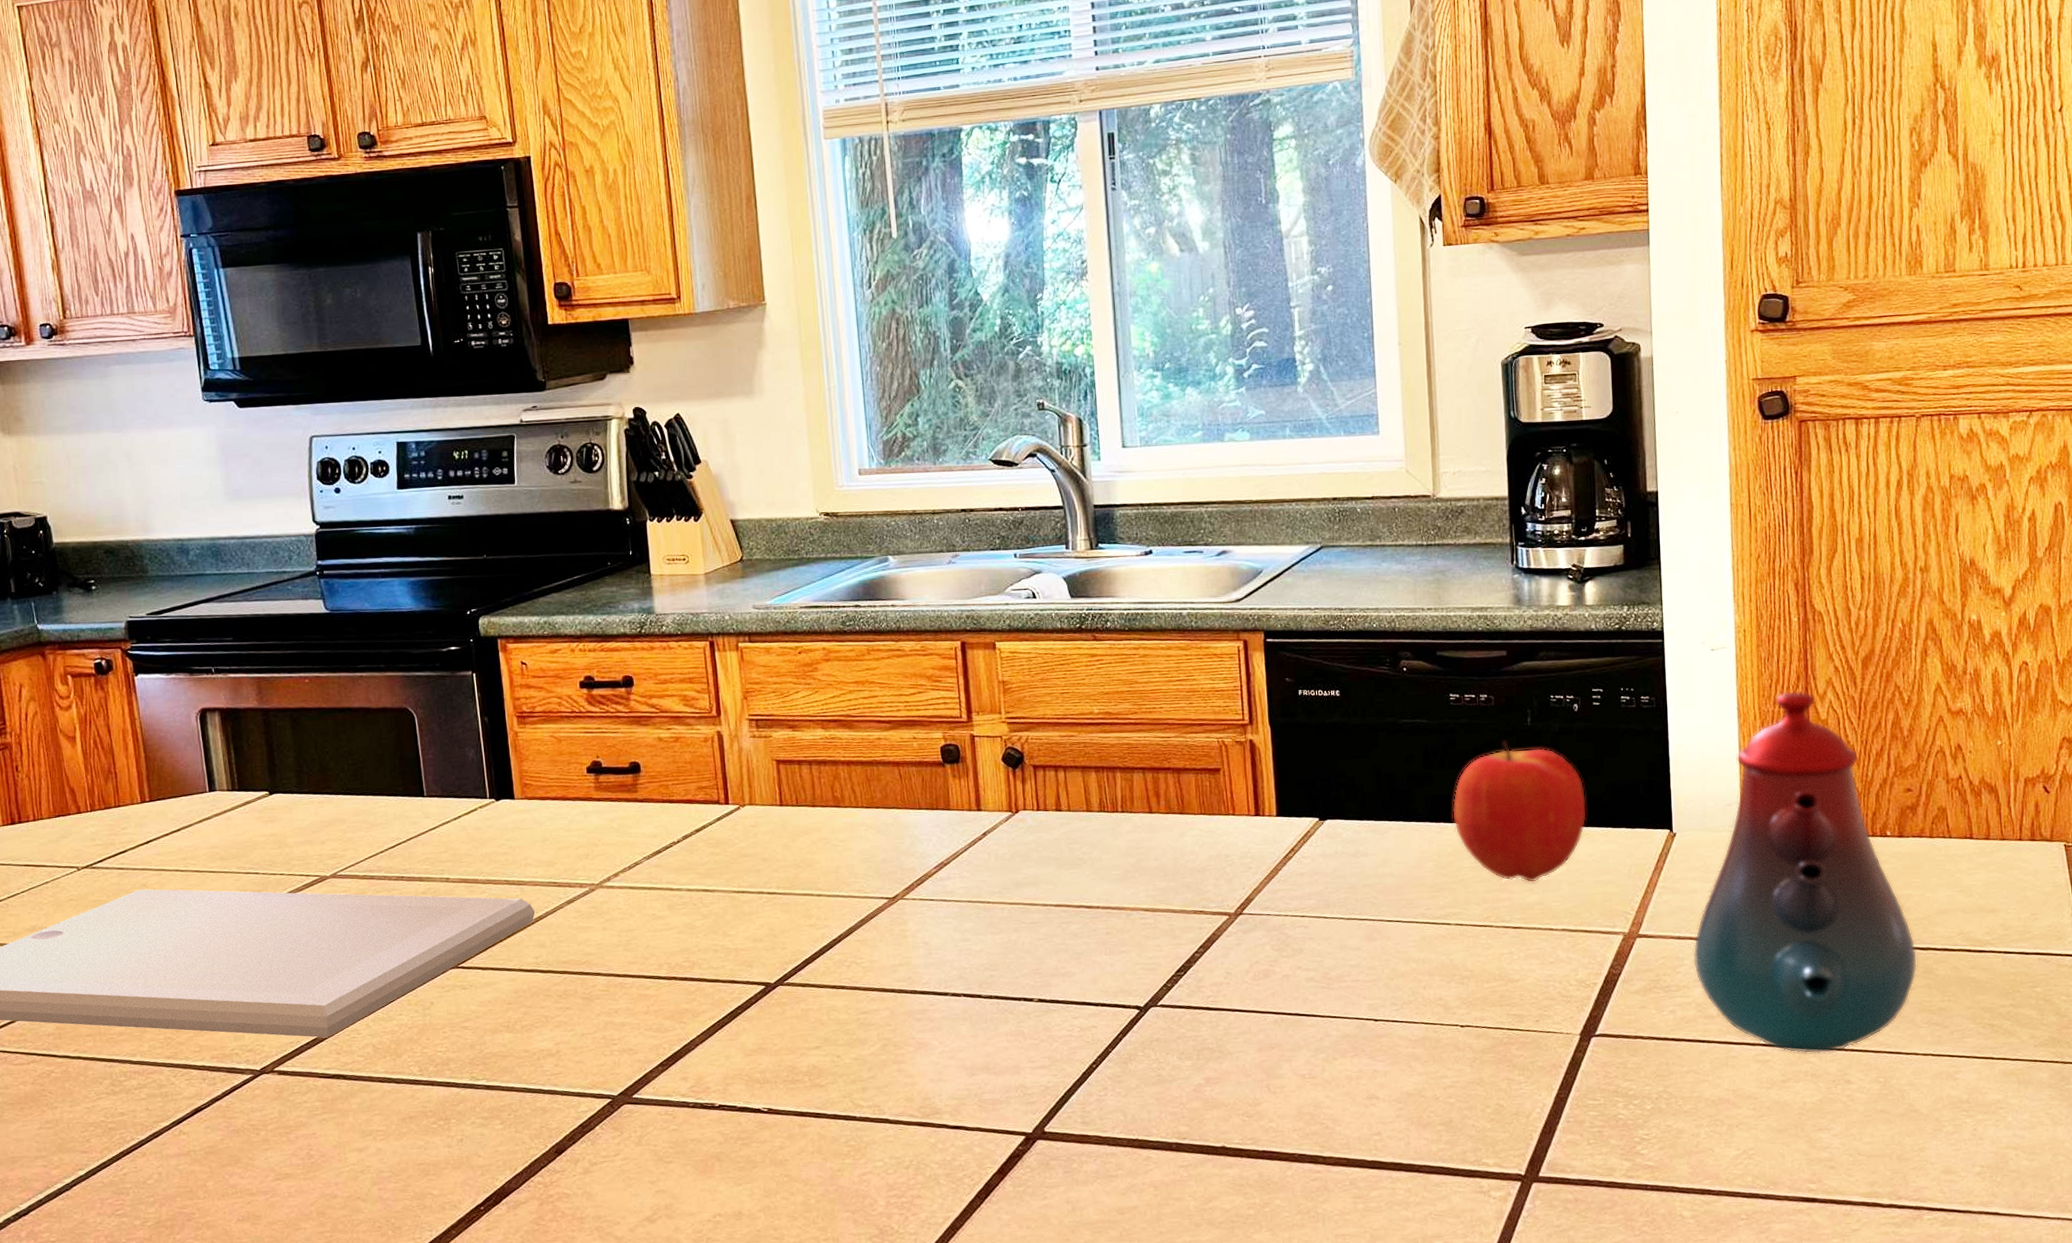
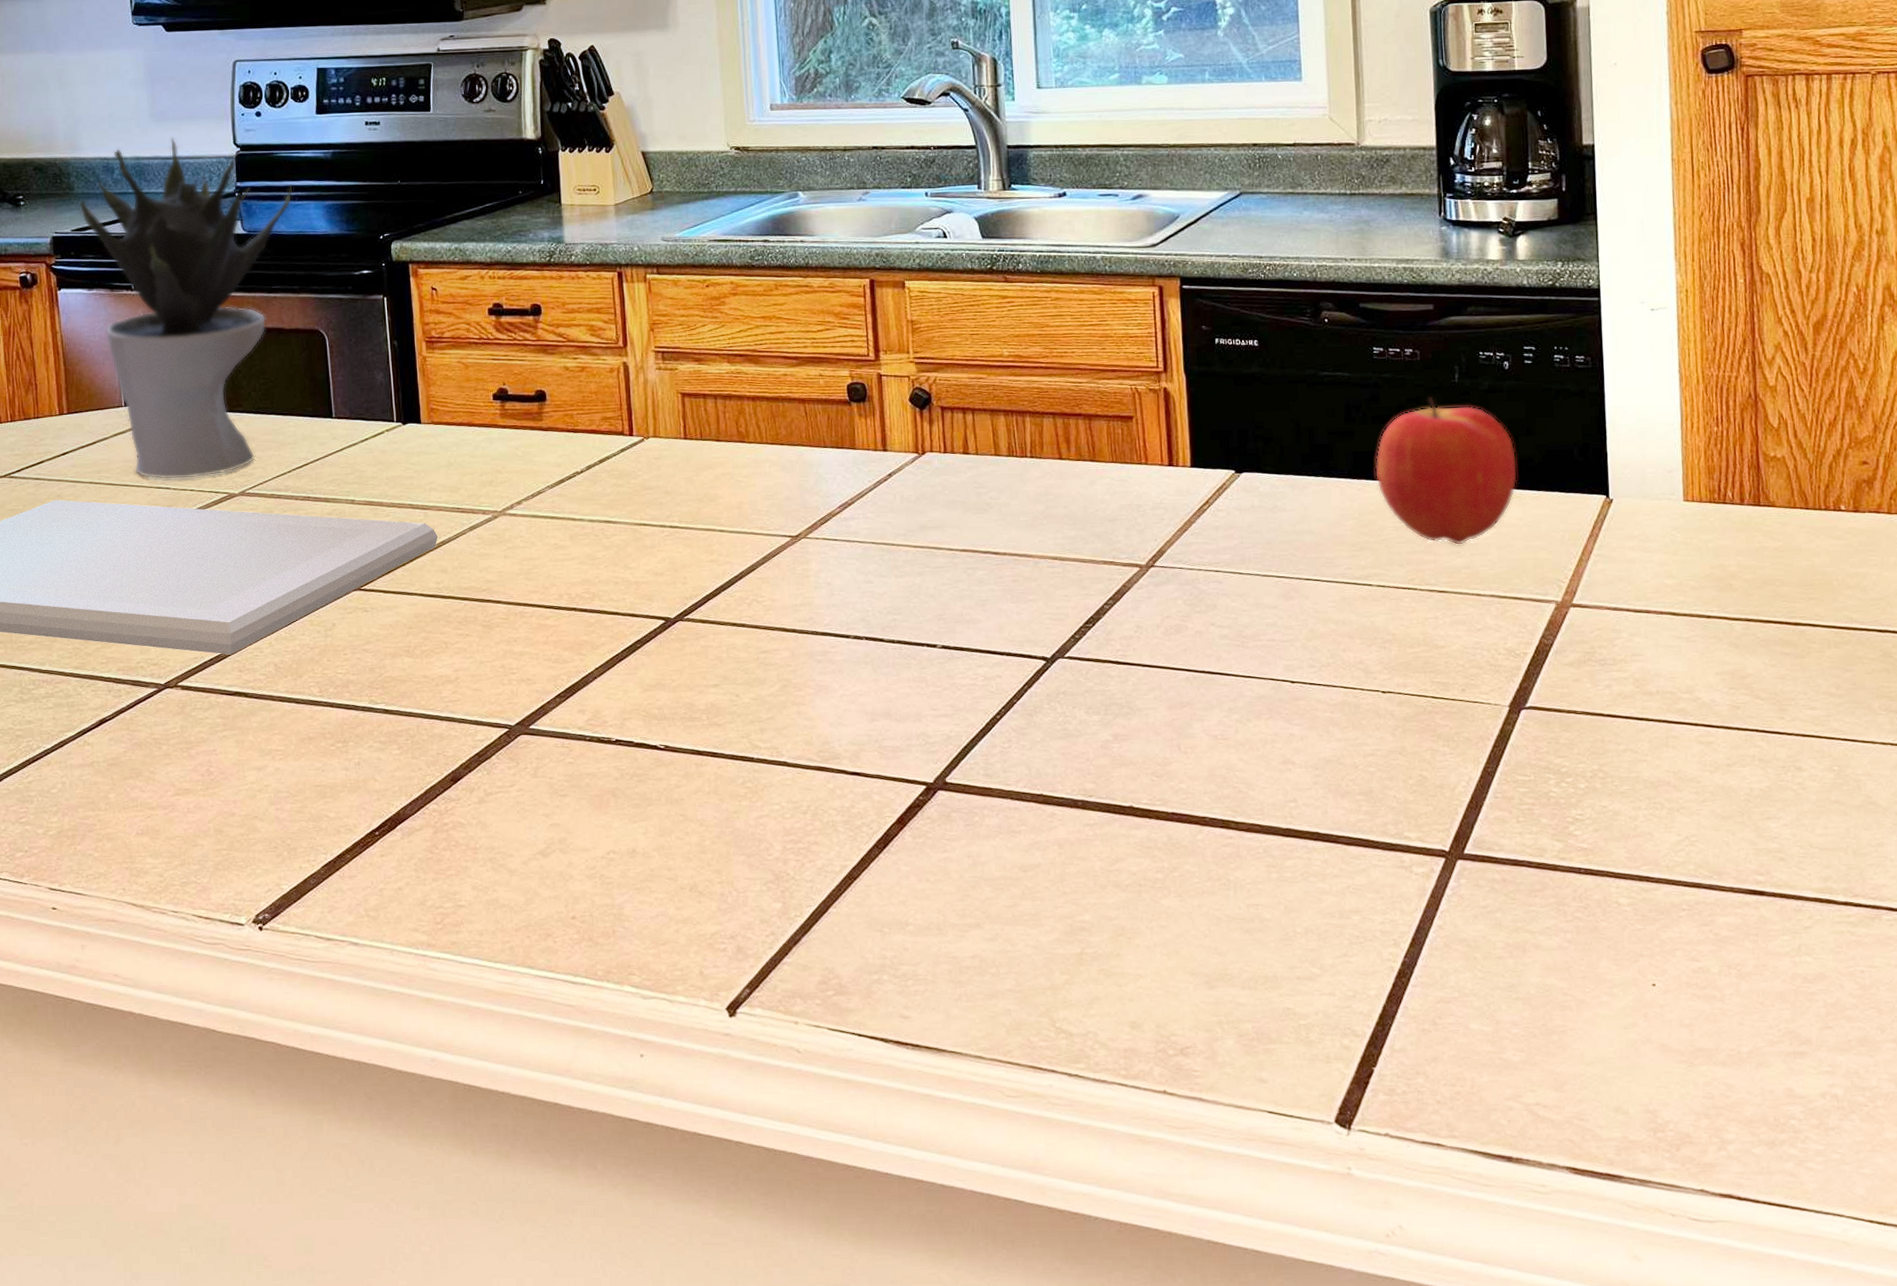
potted plant: none [154,516,376,865] -> present [79,137,293,480]
teakettle: present [1693,690,1918,1054] -> none [1631,354,1875,737]

